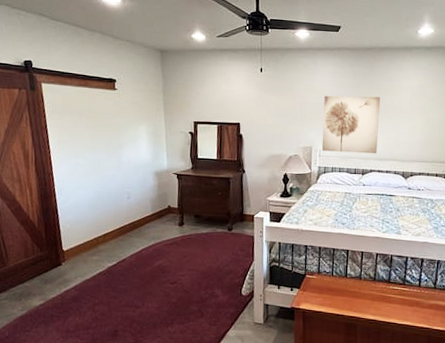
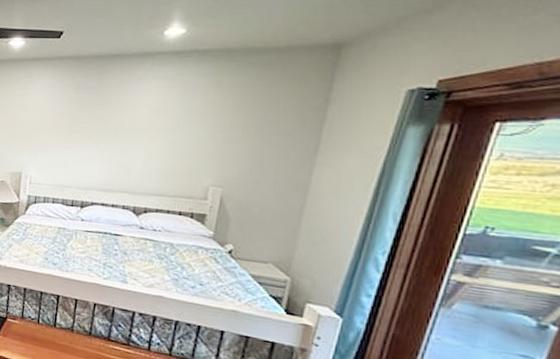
wall art: present [321,95,381,154] -> none [32,113,110,184]

